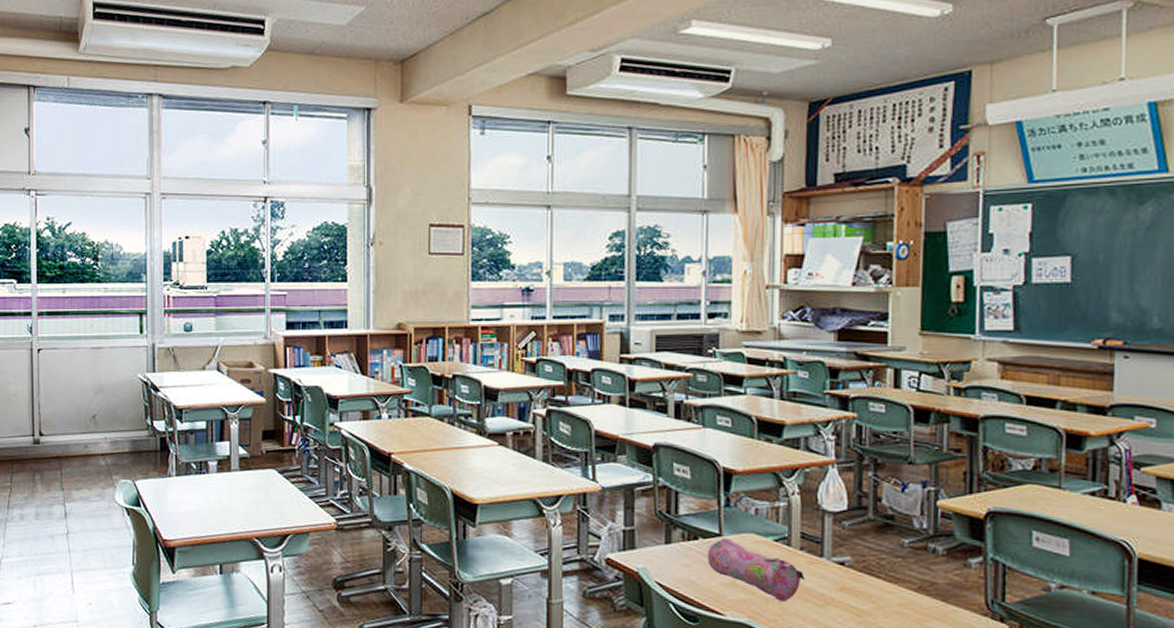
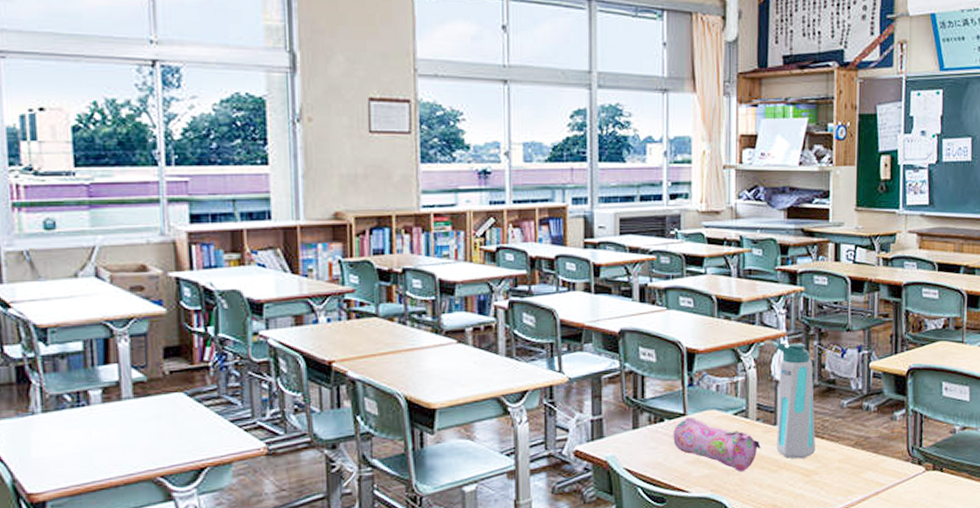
water bottle: none [818,469,871,597] -> present [771,341,816,459]

